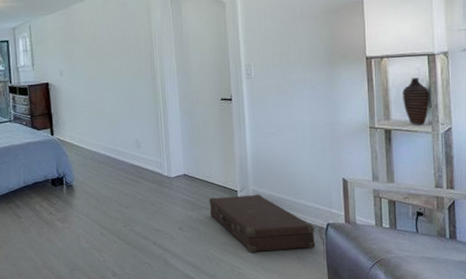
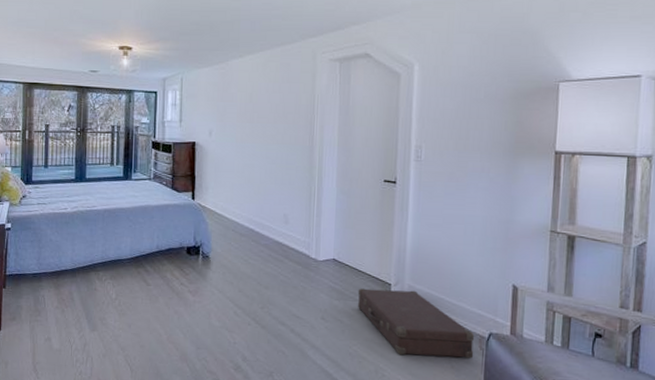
decorative vase: present [402,77,430,125] -> none [592,181,626,235]

